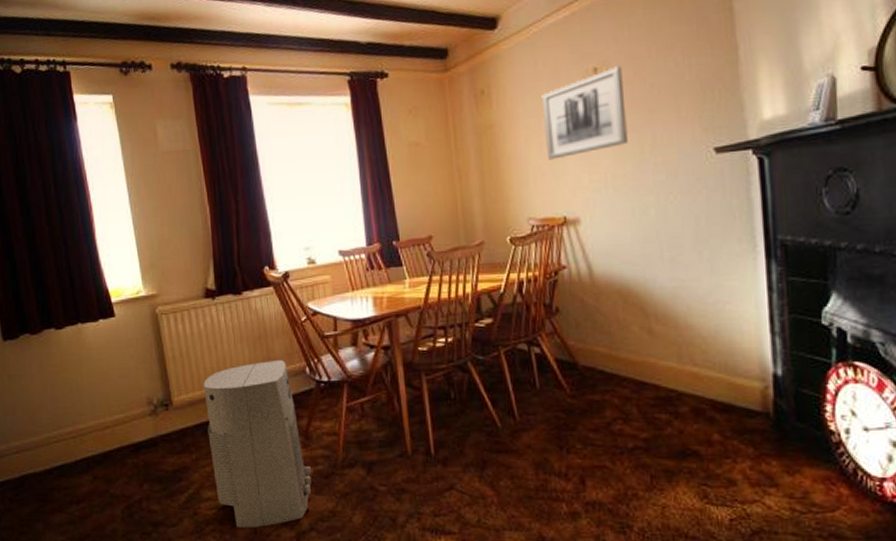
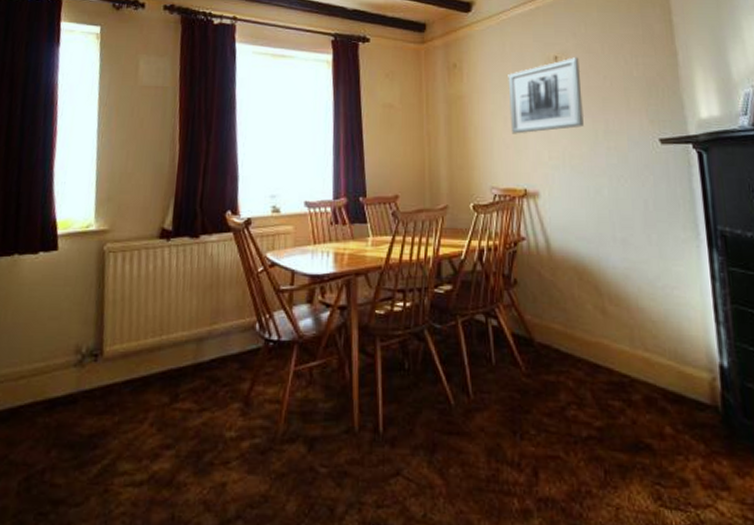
air purifier: present [203,360,312,528] -> none [135,312,248,513]

